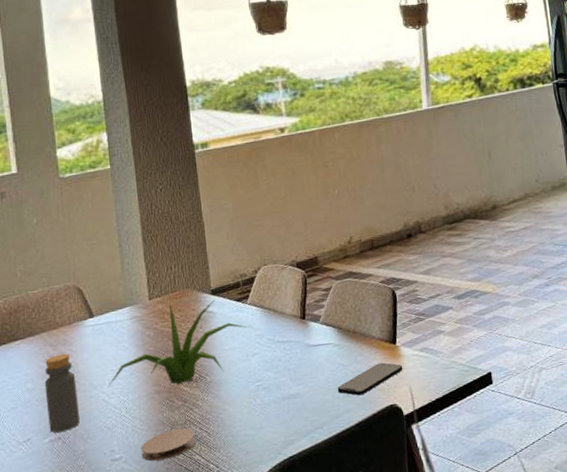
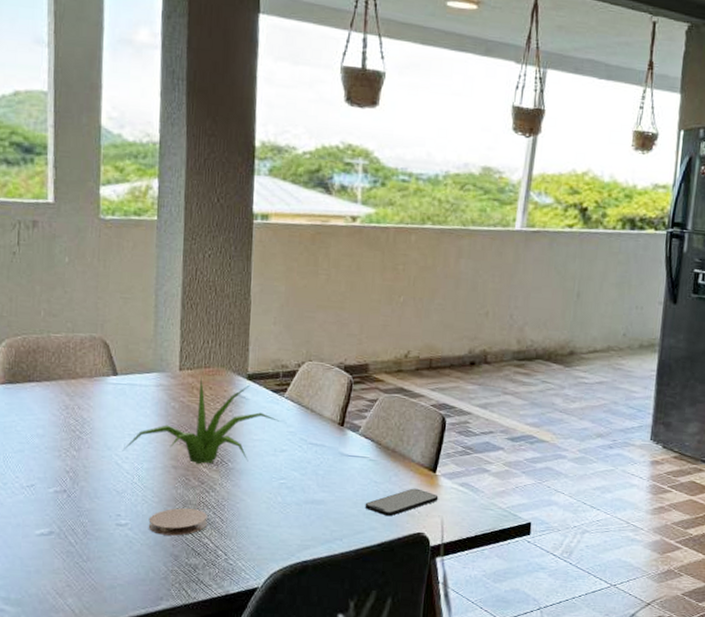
bottle: present [44,353,80,433] -> none [55,406,90,485]

